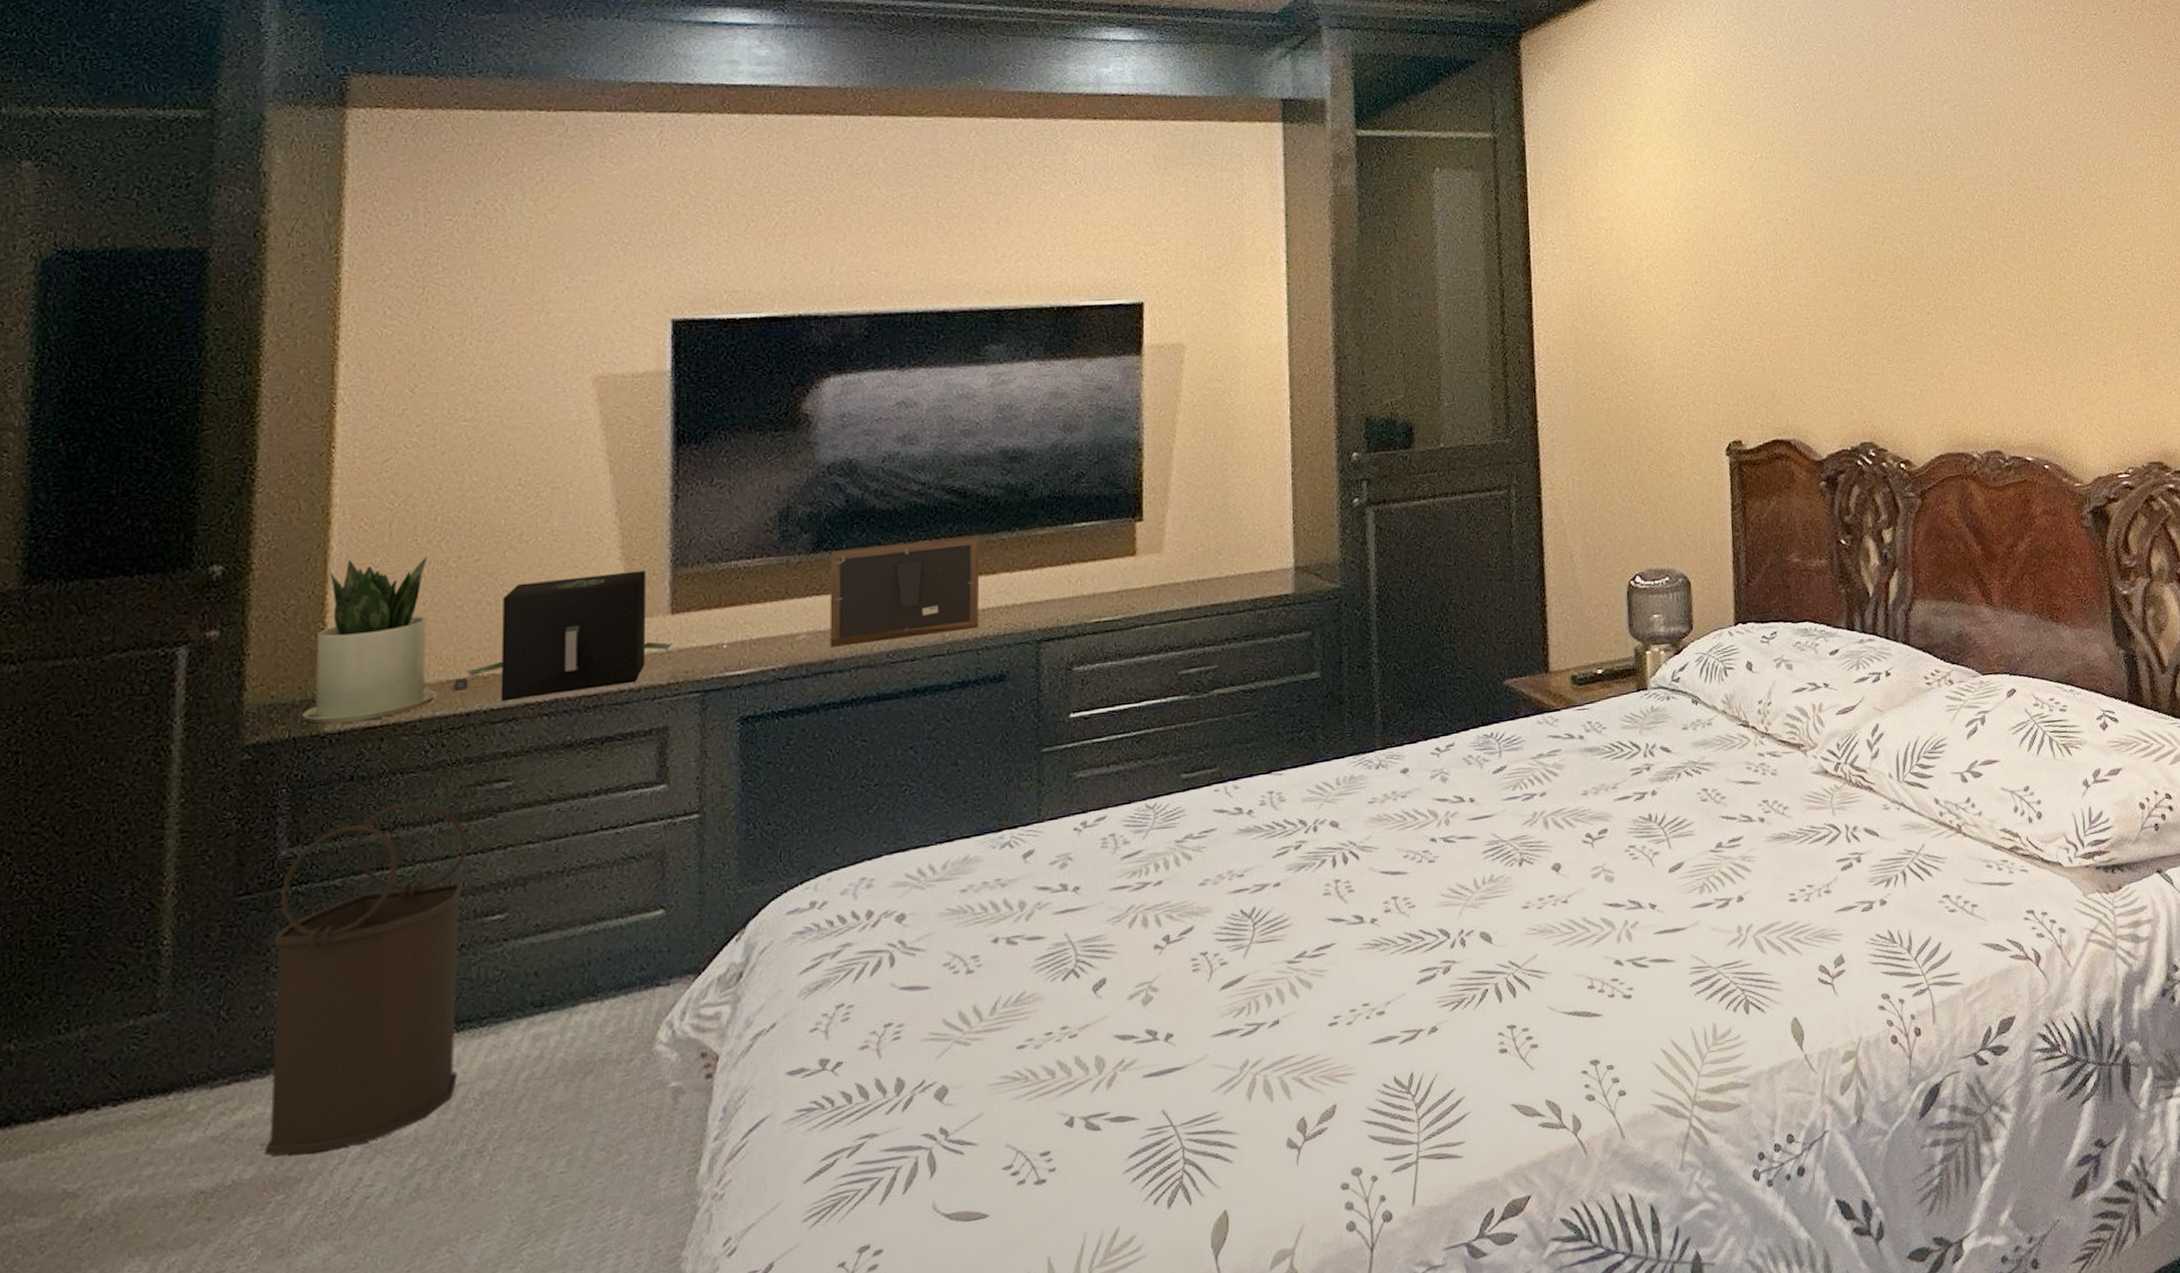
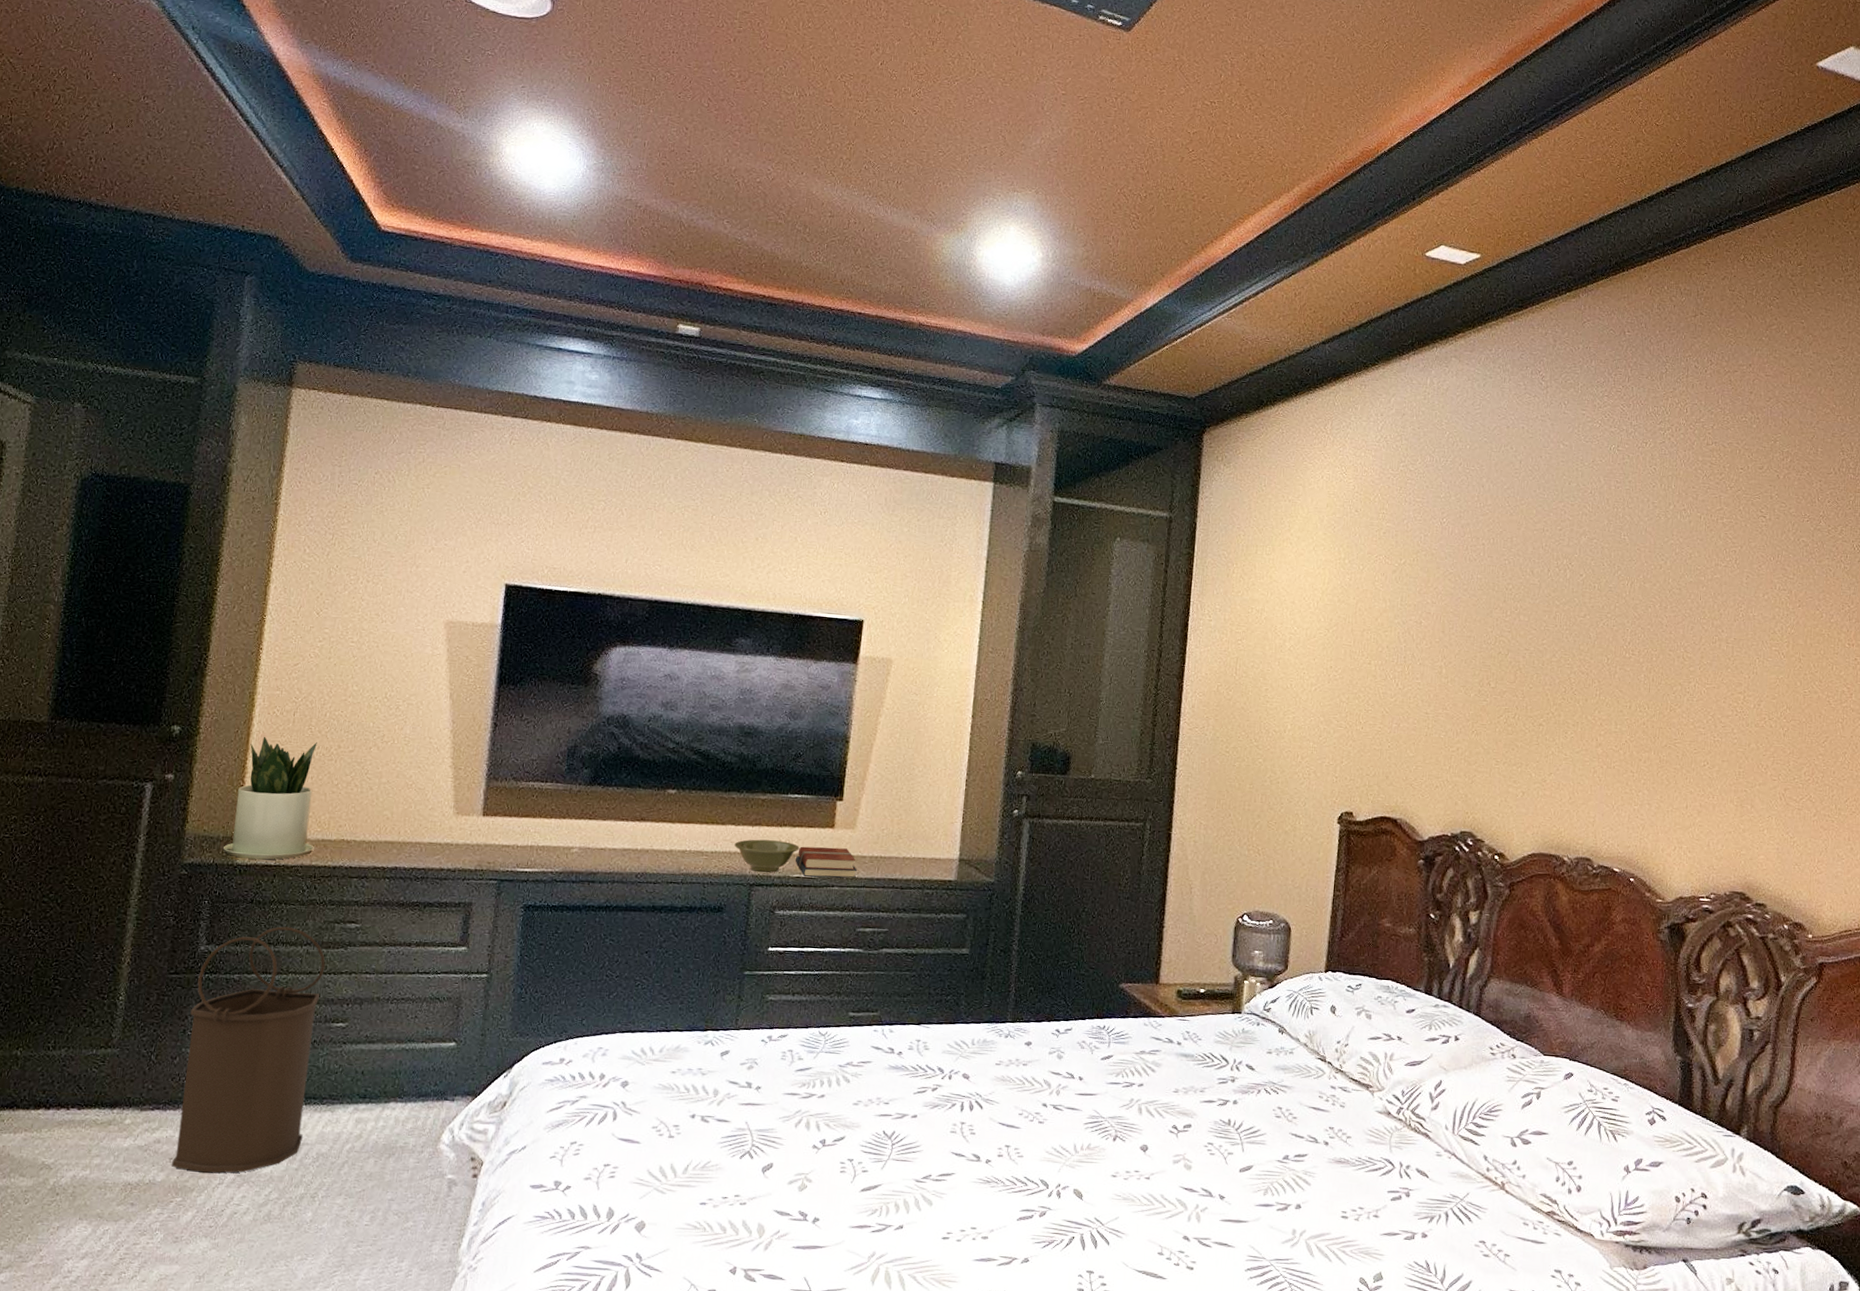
speaker: present [452,570,728,702] -> none [325,774,521,865]
picture frame: present [830,535,980,647] -> none [594,786,715,866]
decorative bowl: none [1011,581,1095,624] -> present [734,839,799,873]
books: none [1091,577,1171,619] -> present [795,846,858,878]

